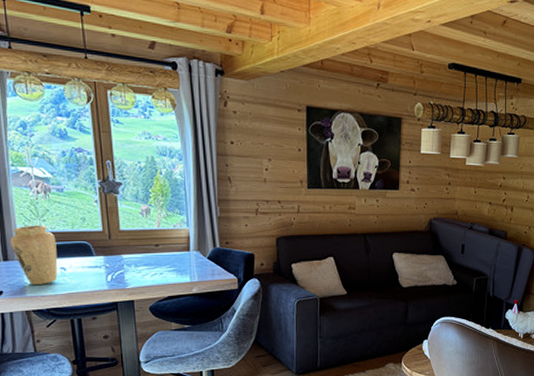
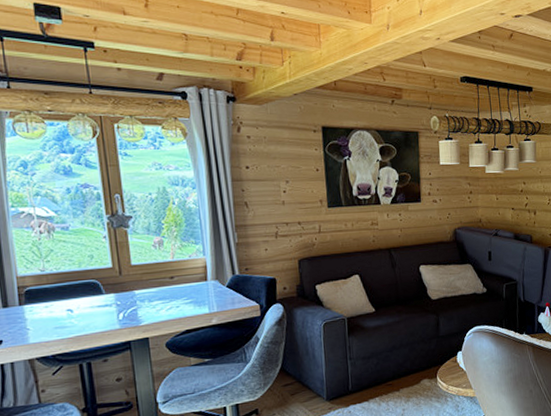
vase: present [10,225,58,284] -> none [10,266,64,330]

